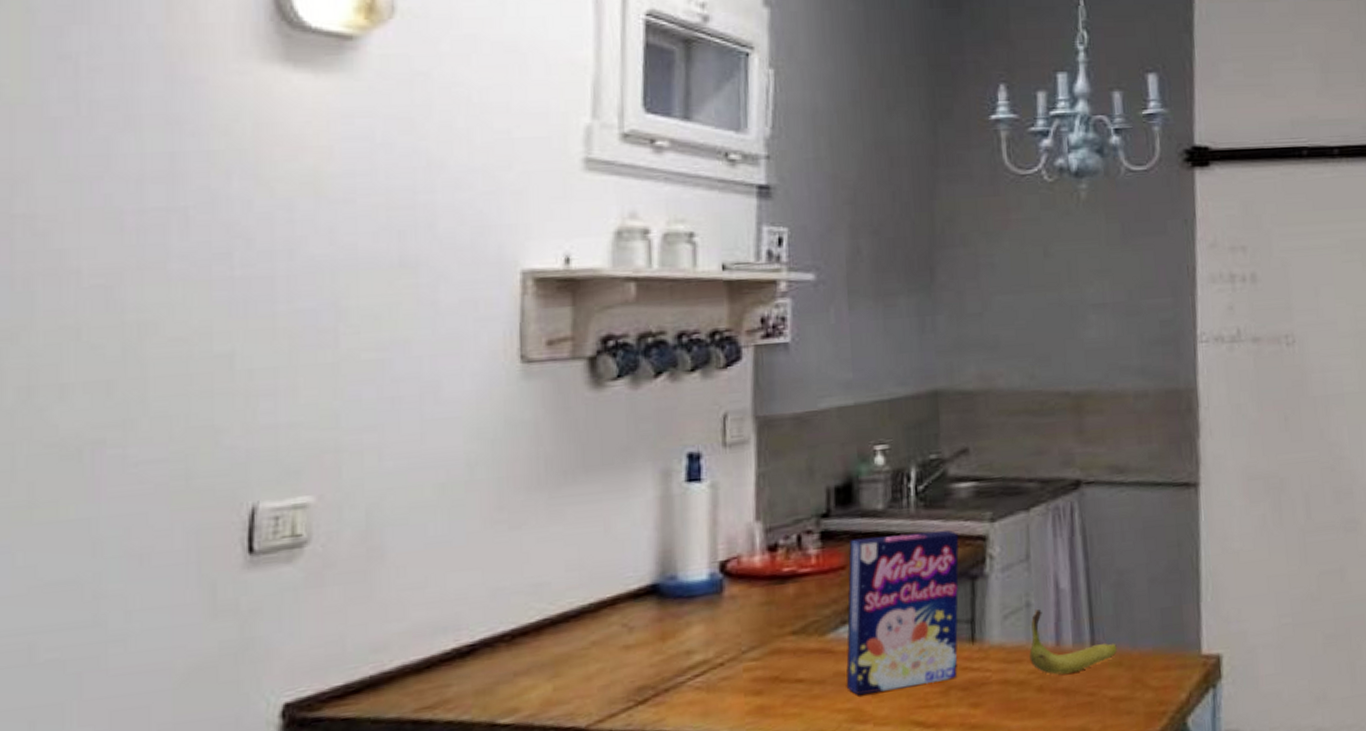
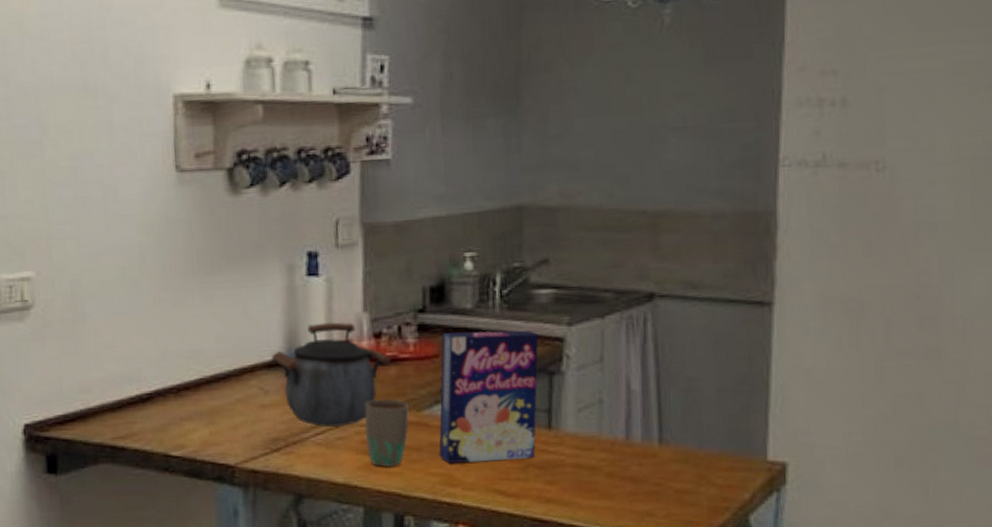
kettle: none [638,535,789,667] -> present [271,322,391,428]
mug: none [756,623,811,710] -> present [364,398,410,468]
banana: present [1029,608,1117,675] -> none [600,405,684,465]

